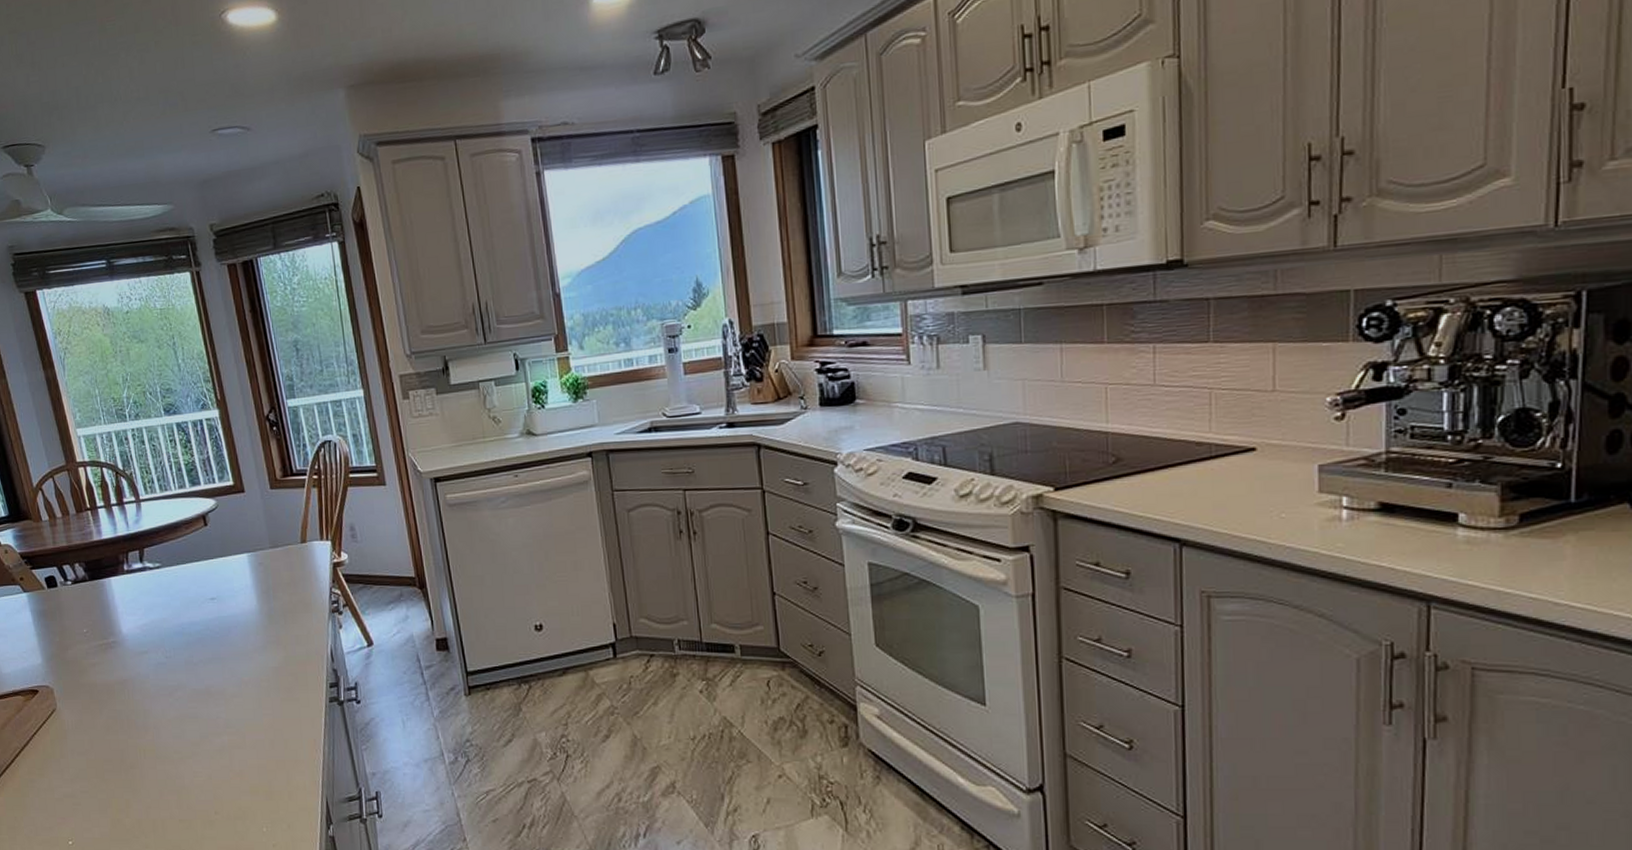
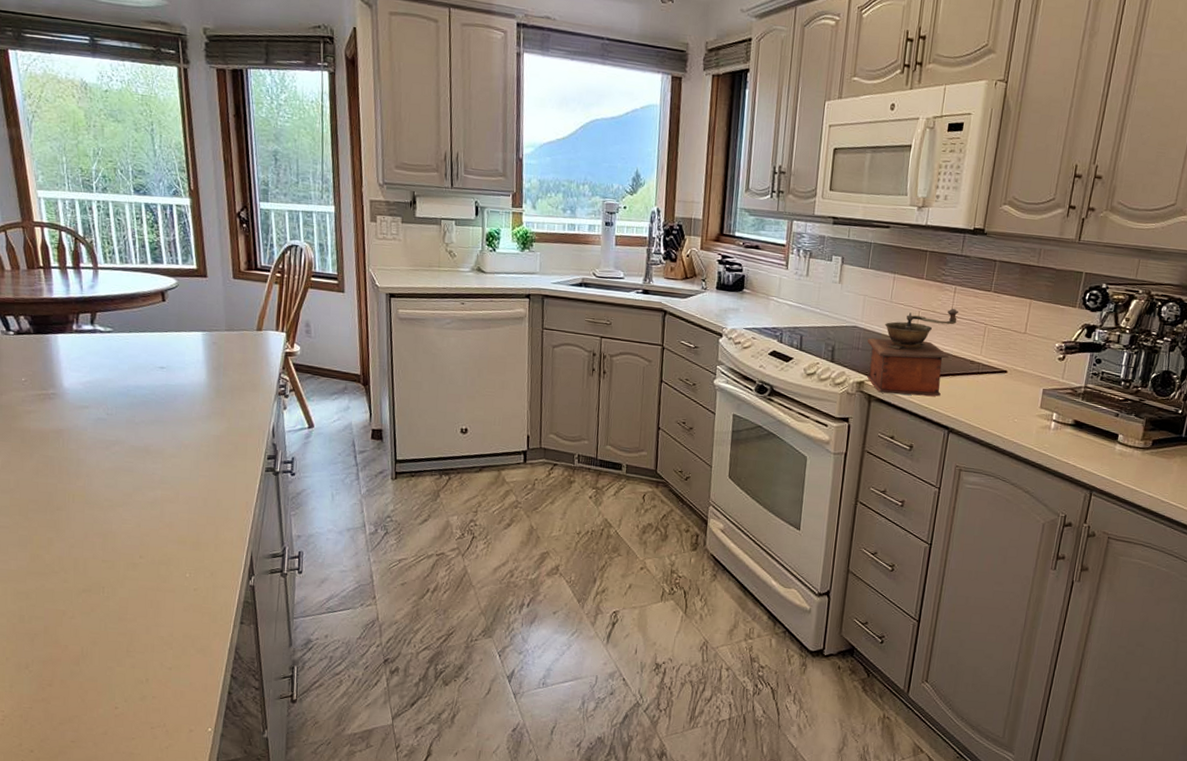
coffee grinder: none [1037,375,1166,506] -> present [867,309,959,396]

